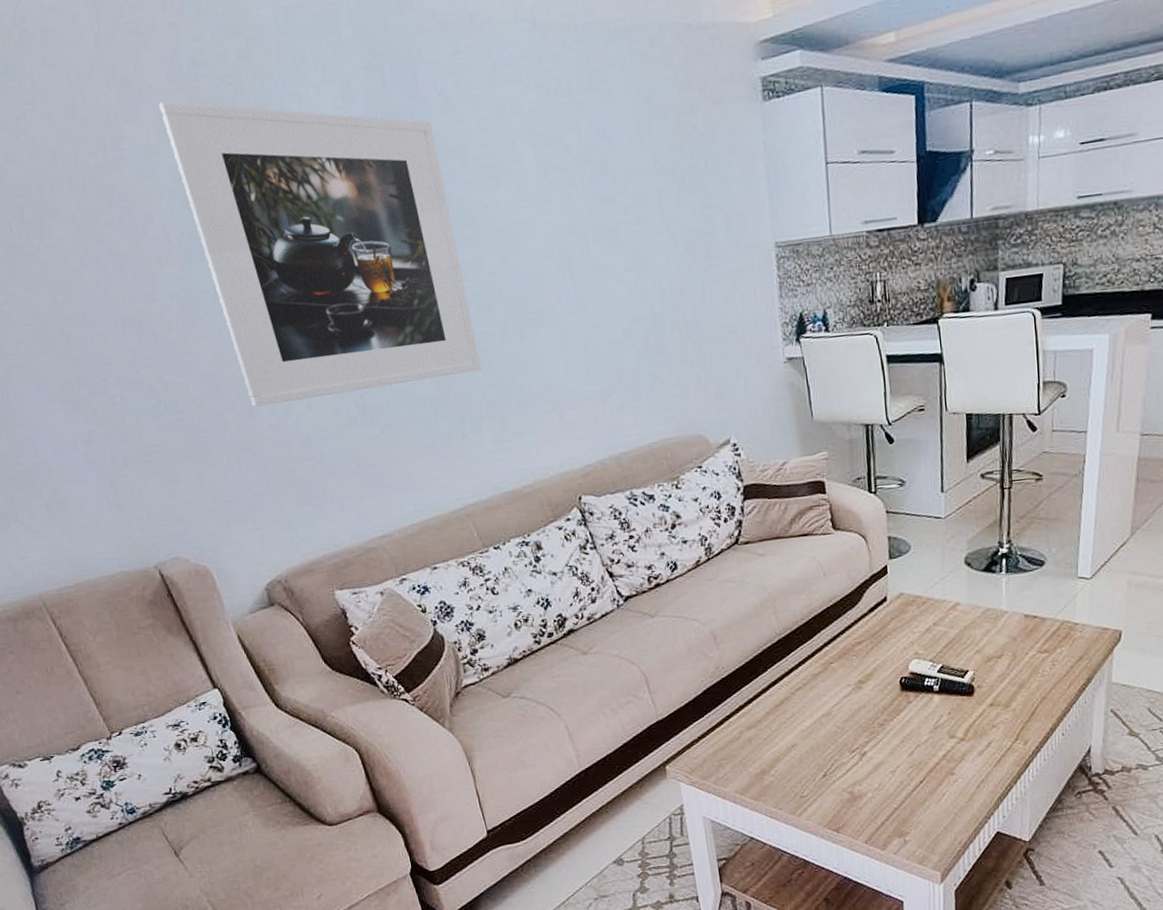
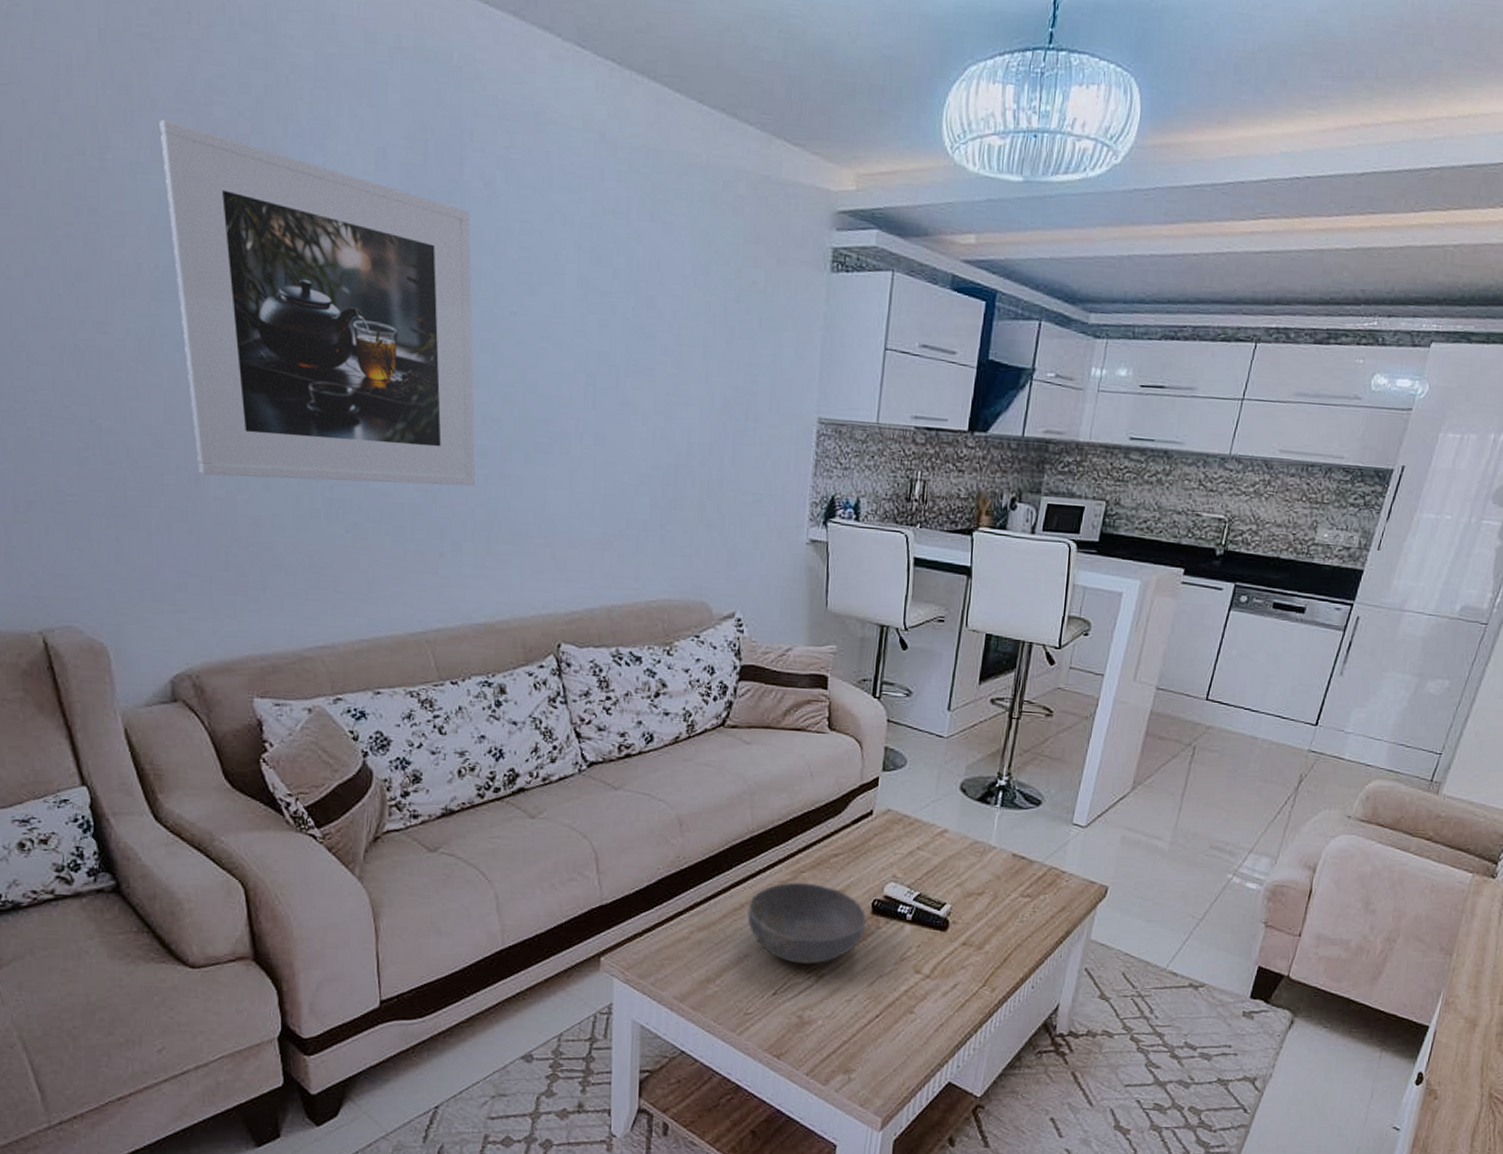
bowl: none [787,672,898,746] -> present [747,882,867,964]

